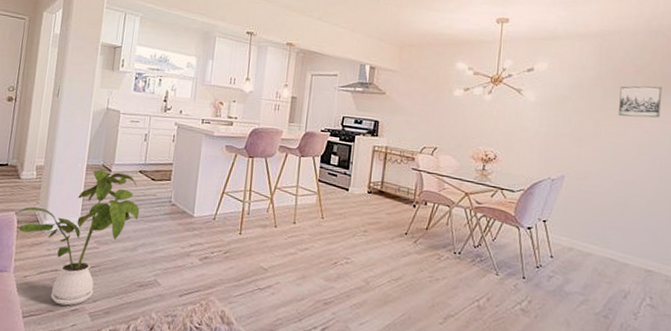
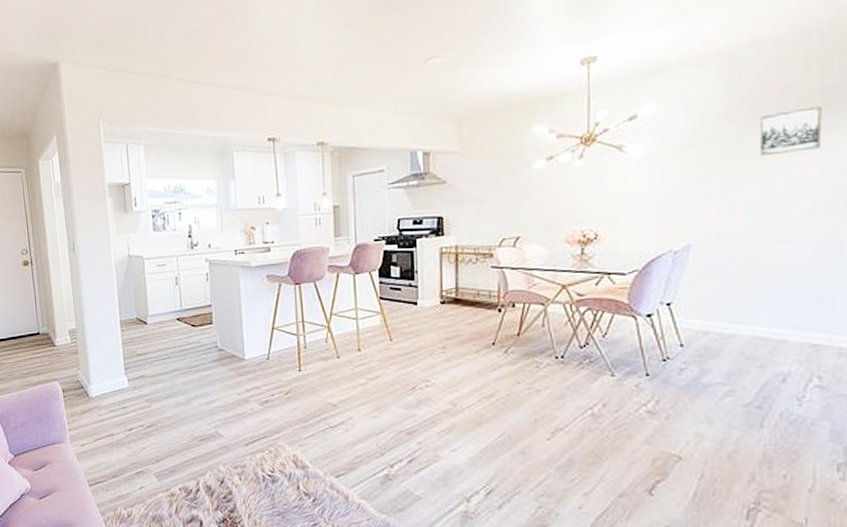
house plant: present [13,169,140,306] -> none [56,323,186,469]

